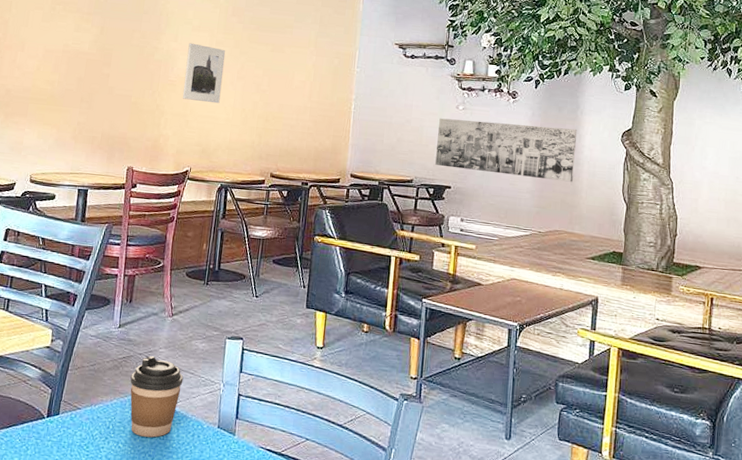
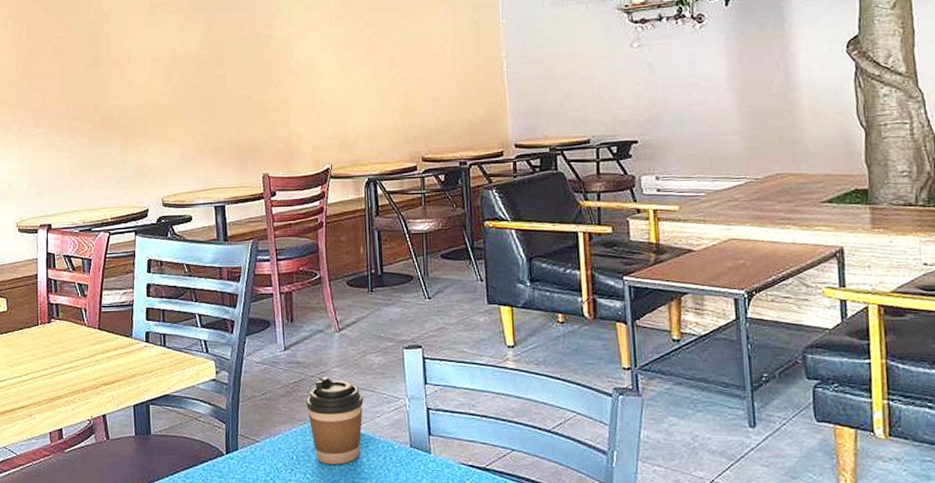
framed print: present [182,43,226,104] -> none [305,23,351,89]
wall art: present [435,118,578,182] -> none [611,47,790,119]

